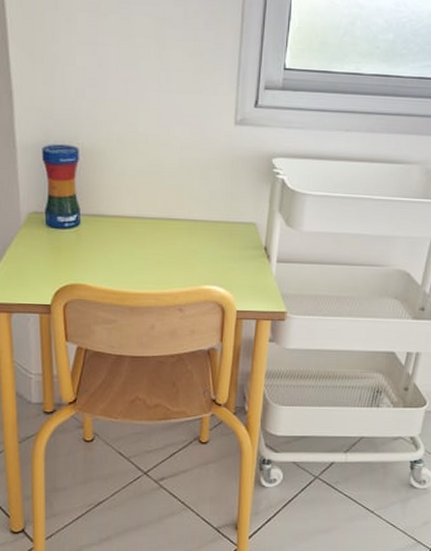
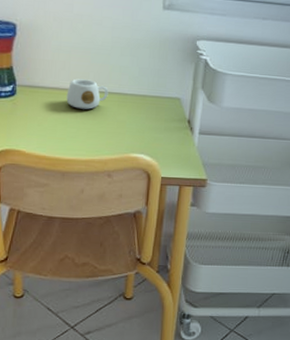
mug: none [133,205,178,239] -> present [66,79,109,110]

